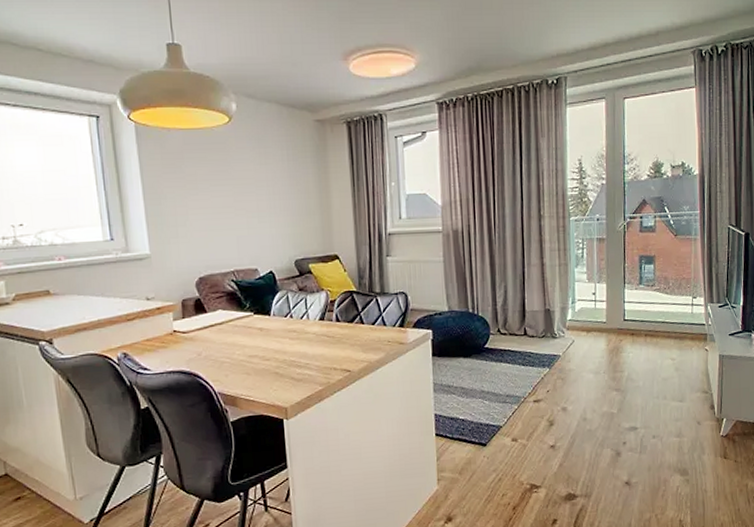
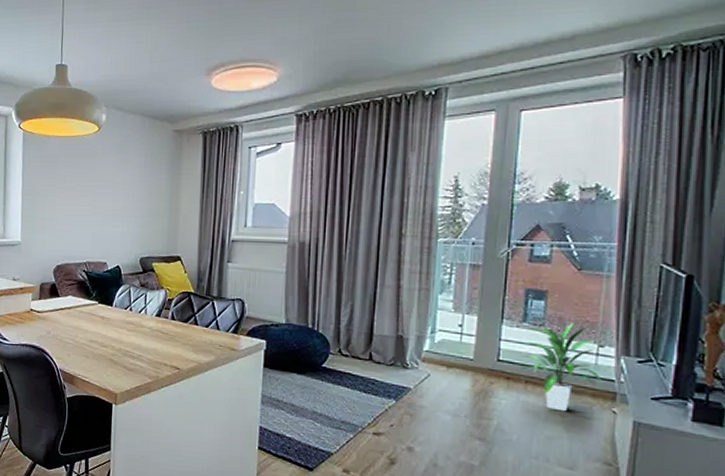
indoor plant: none [640,280,698,356] -> present [519,322,603,412]

